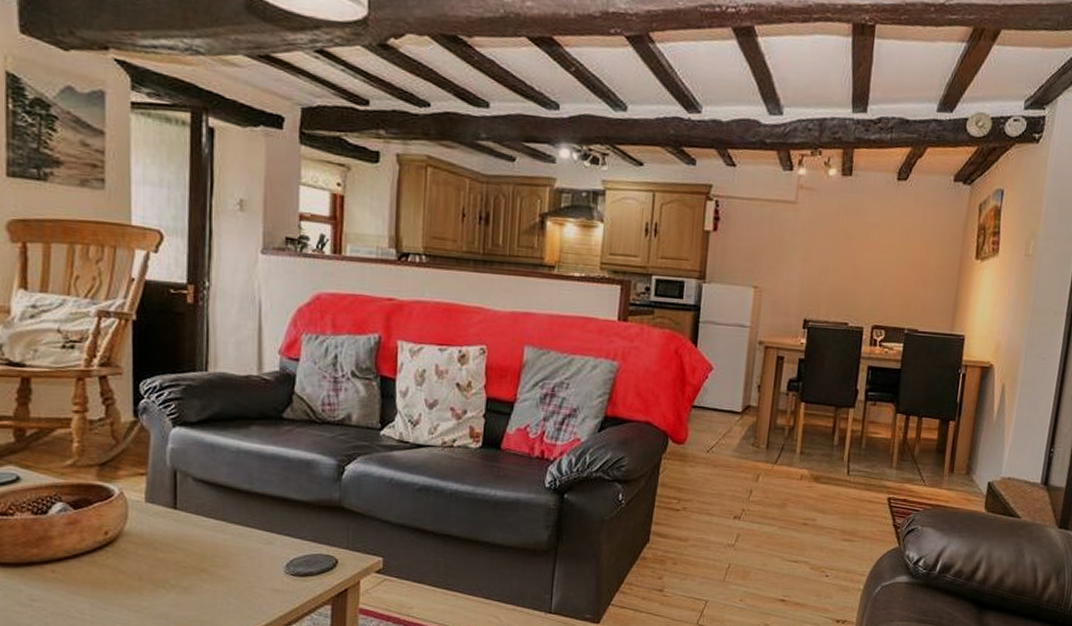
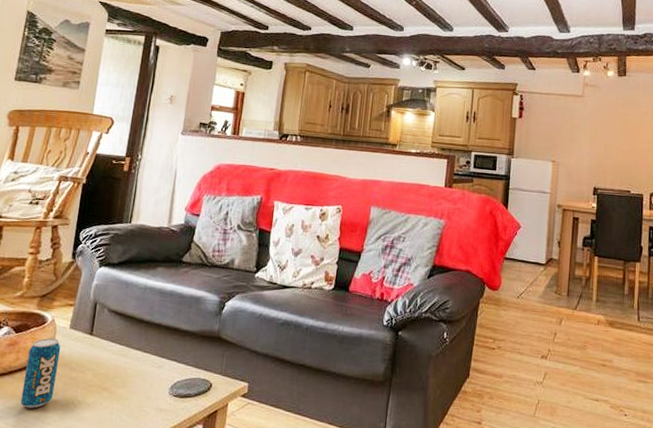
beverage can: none [95,513,138,595] -> present [20,338,61,408]

